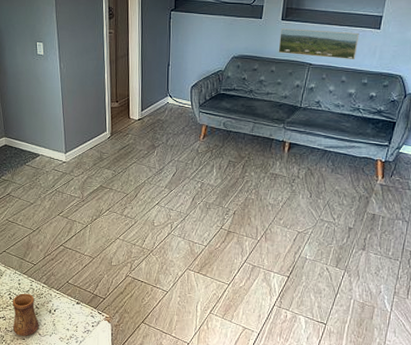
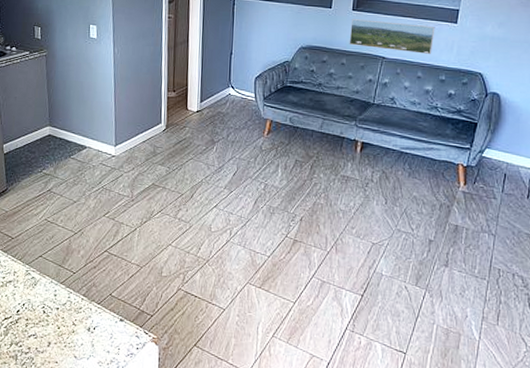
cup: present [12,293,39,337] -> none [44,306,76,360]

